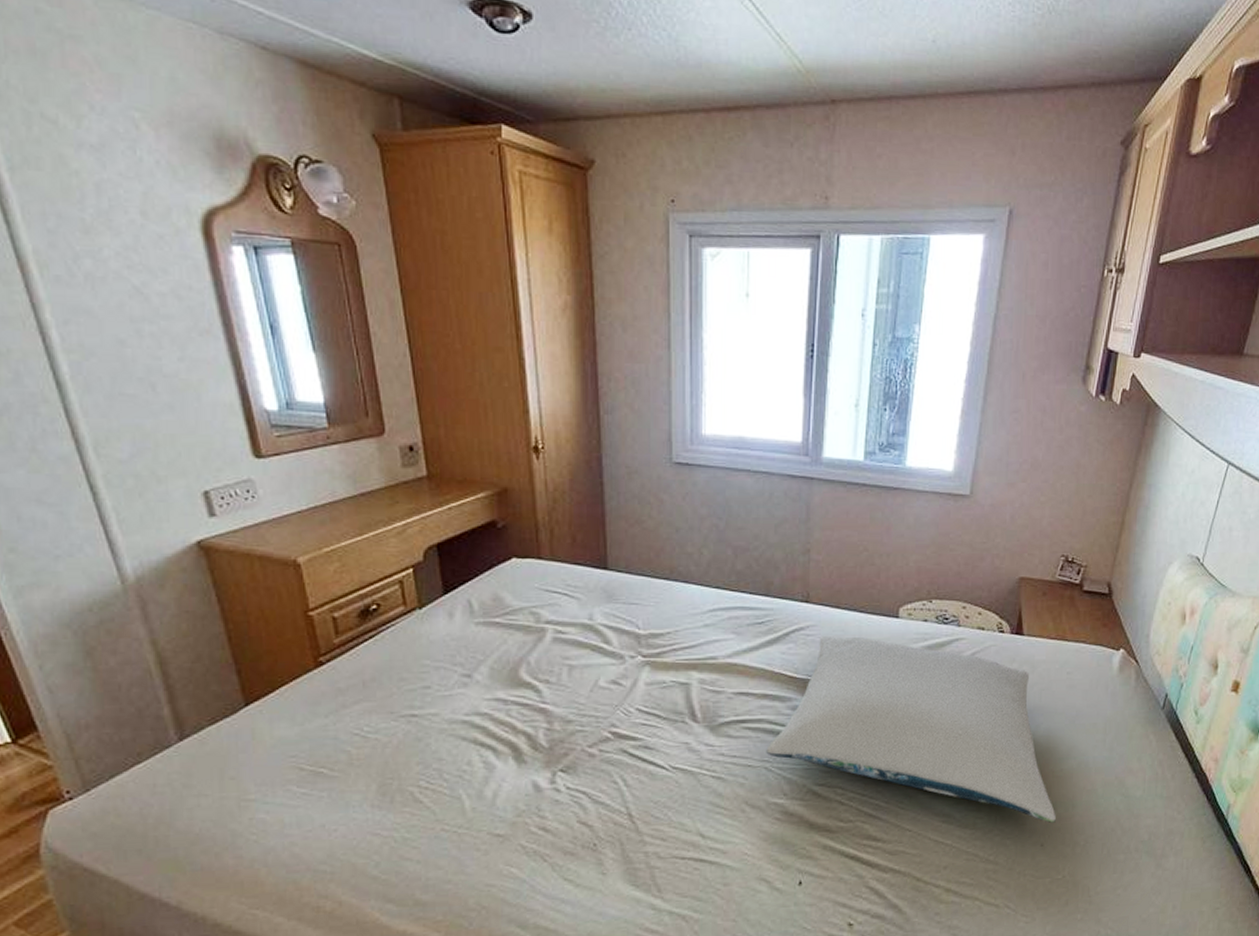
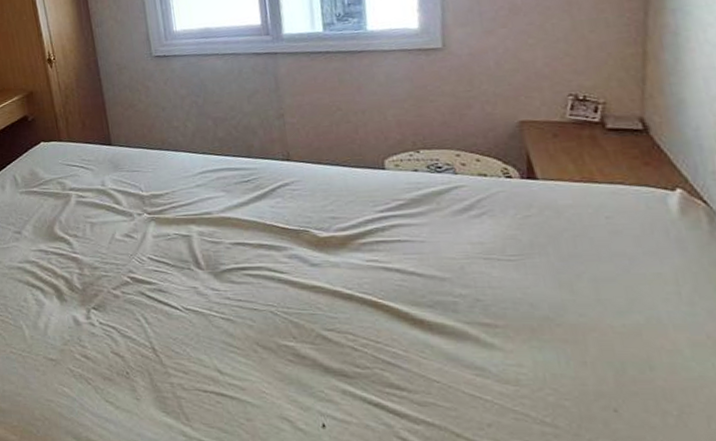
pillow: present [766,635,1056,823] -> none [269,189,629,386]

